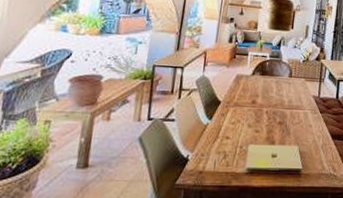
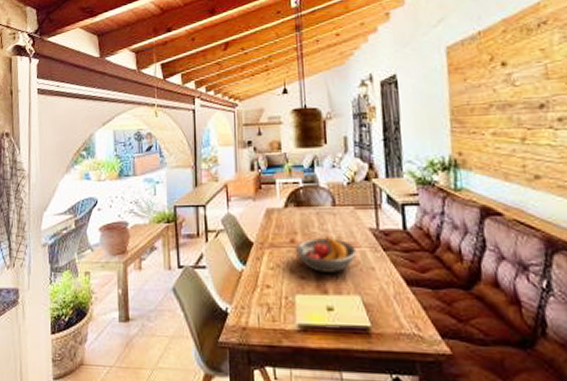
fruit bowl: none [254,100,302,128] -> present [294,237,357,273]

